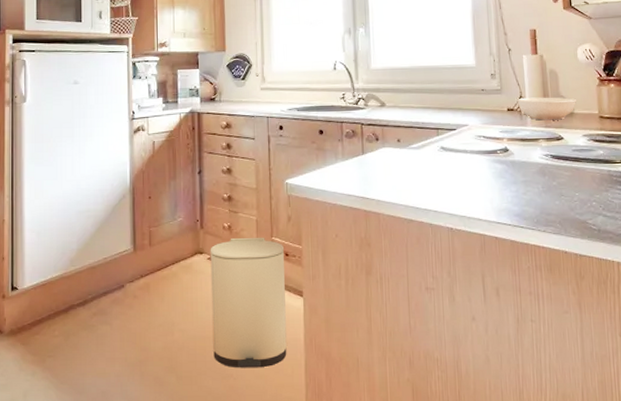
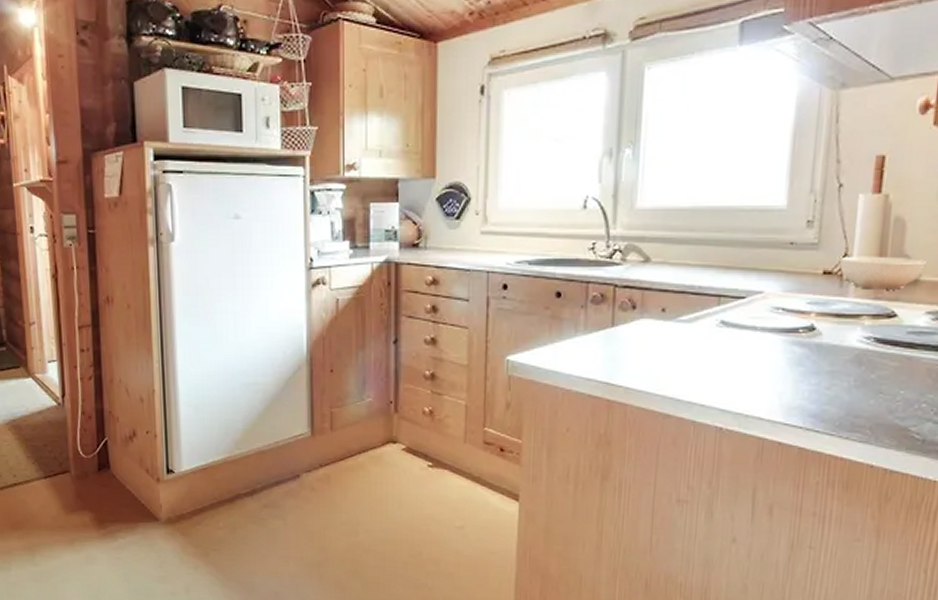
pedal bin: present [210,237,287,368] -> none [404,425,500,579]

